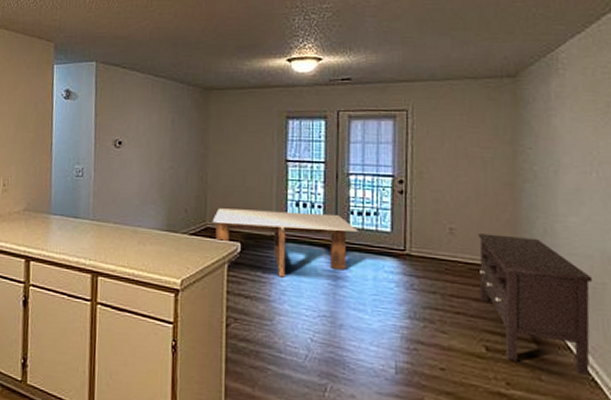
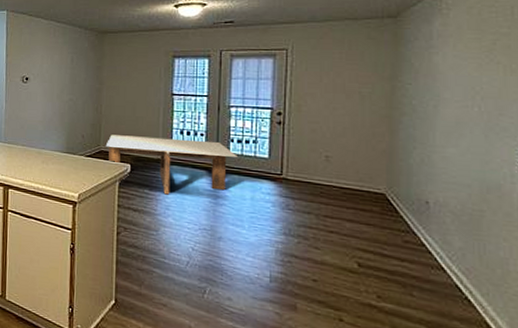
media console: present [478,233,593,376] -> none [353,161,470,294]

